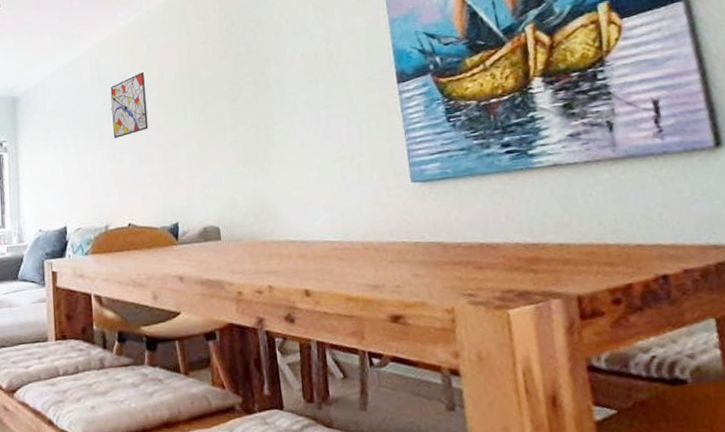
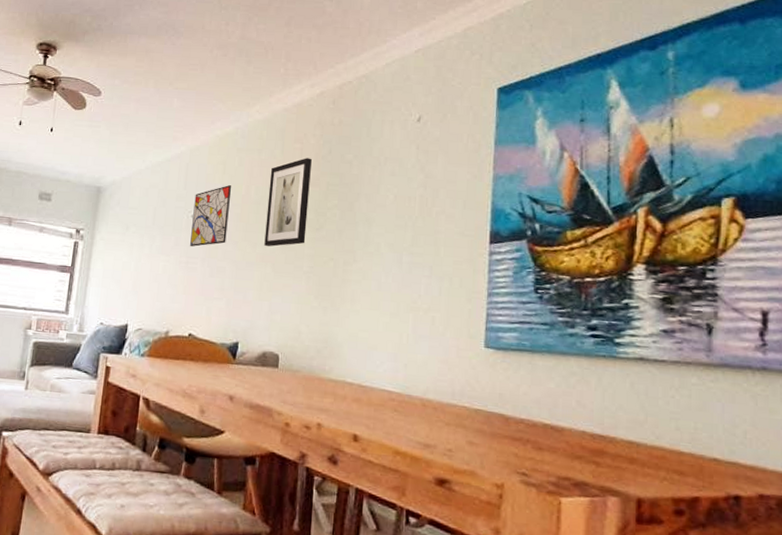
wall art: none [179,33,225,125] -> present [264,158,312,247]

